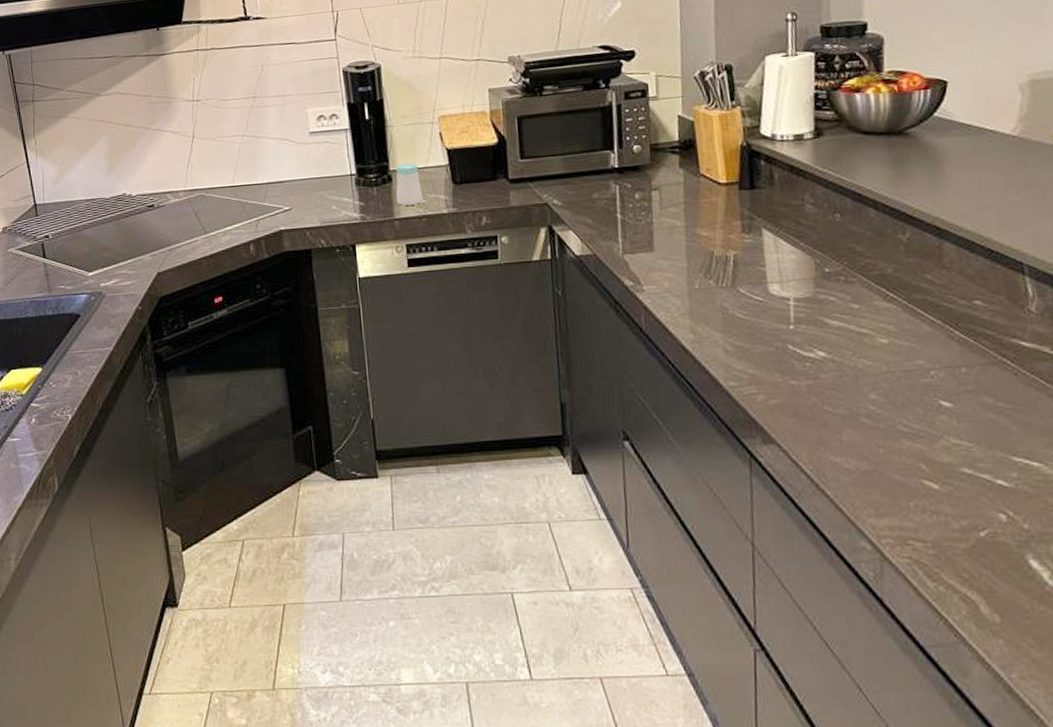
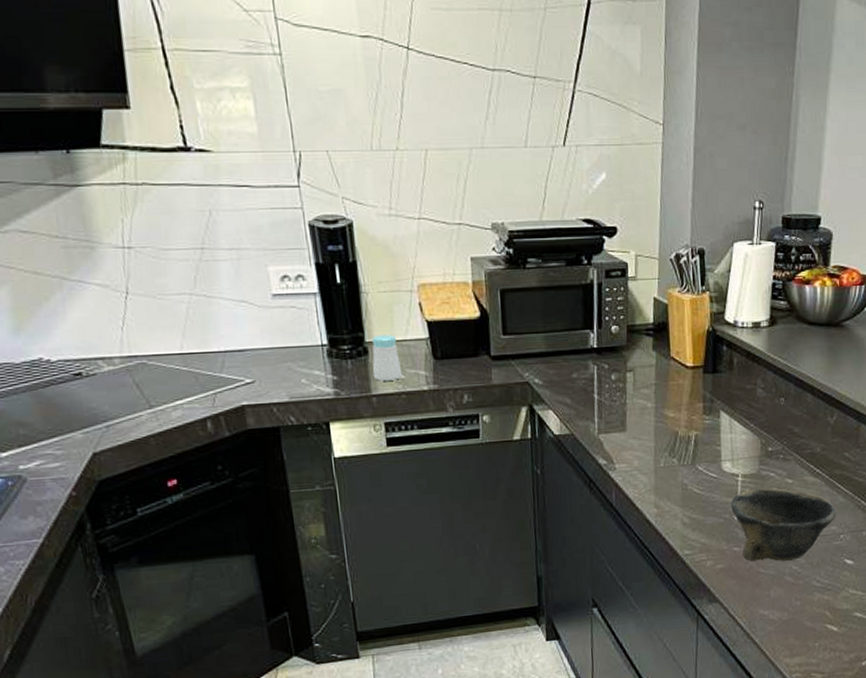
bowl: none [782,314,923,399] -> present [731,488,837,562]

